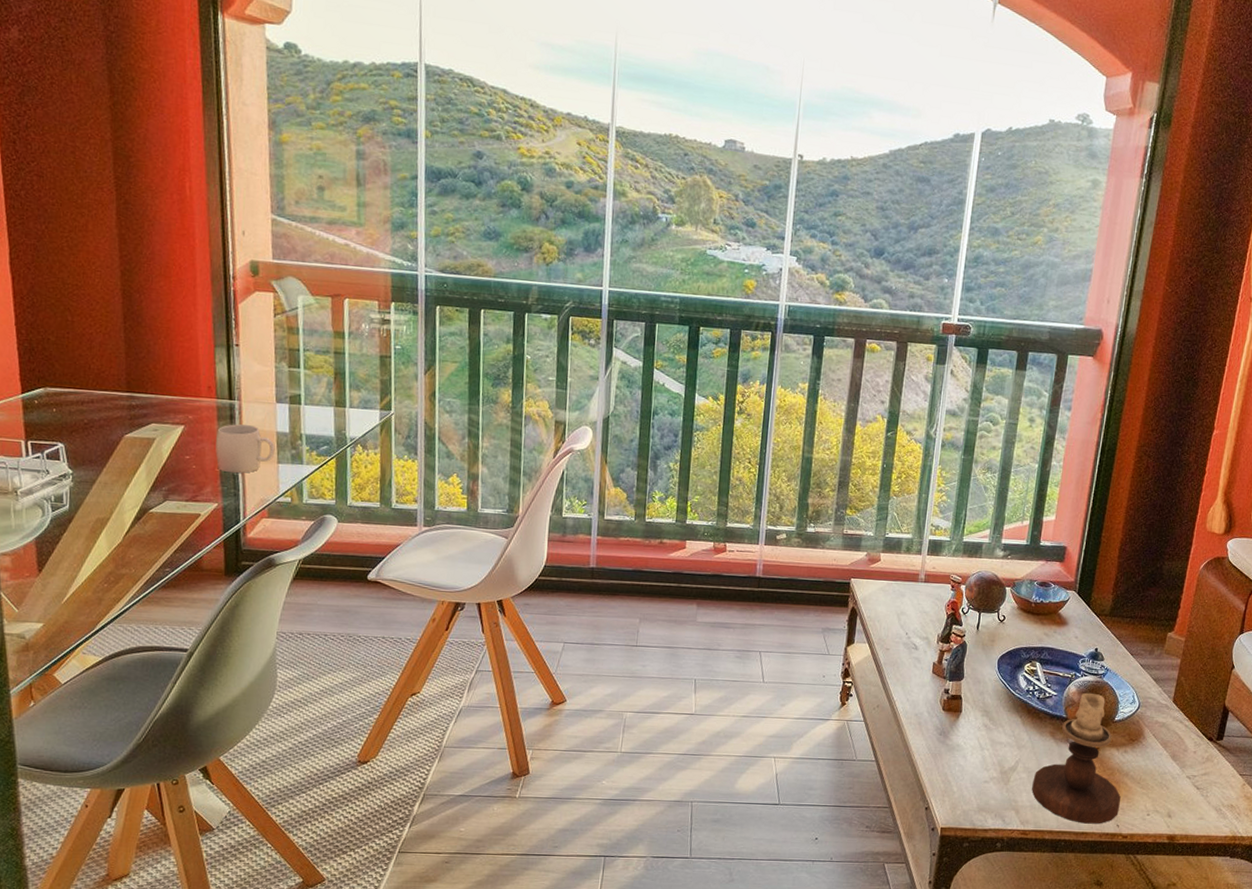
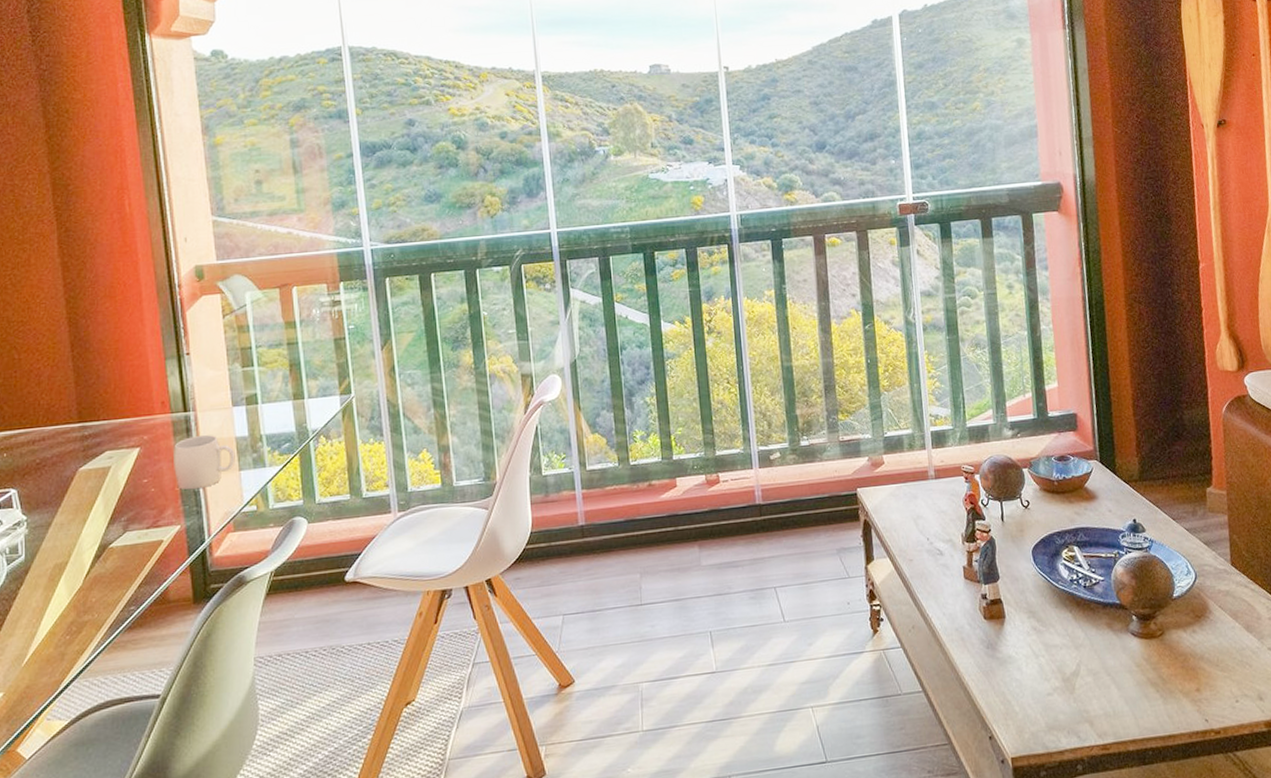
candlestick: present [1032,692,1121,824] -> none [1100,570,1204,725]

